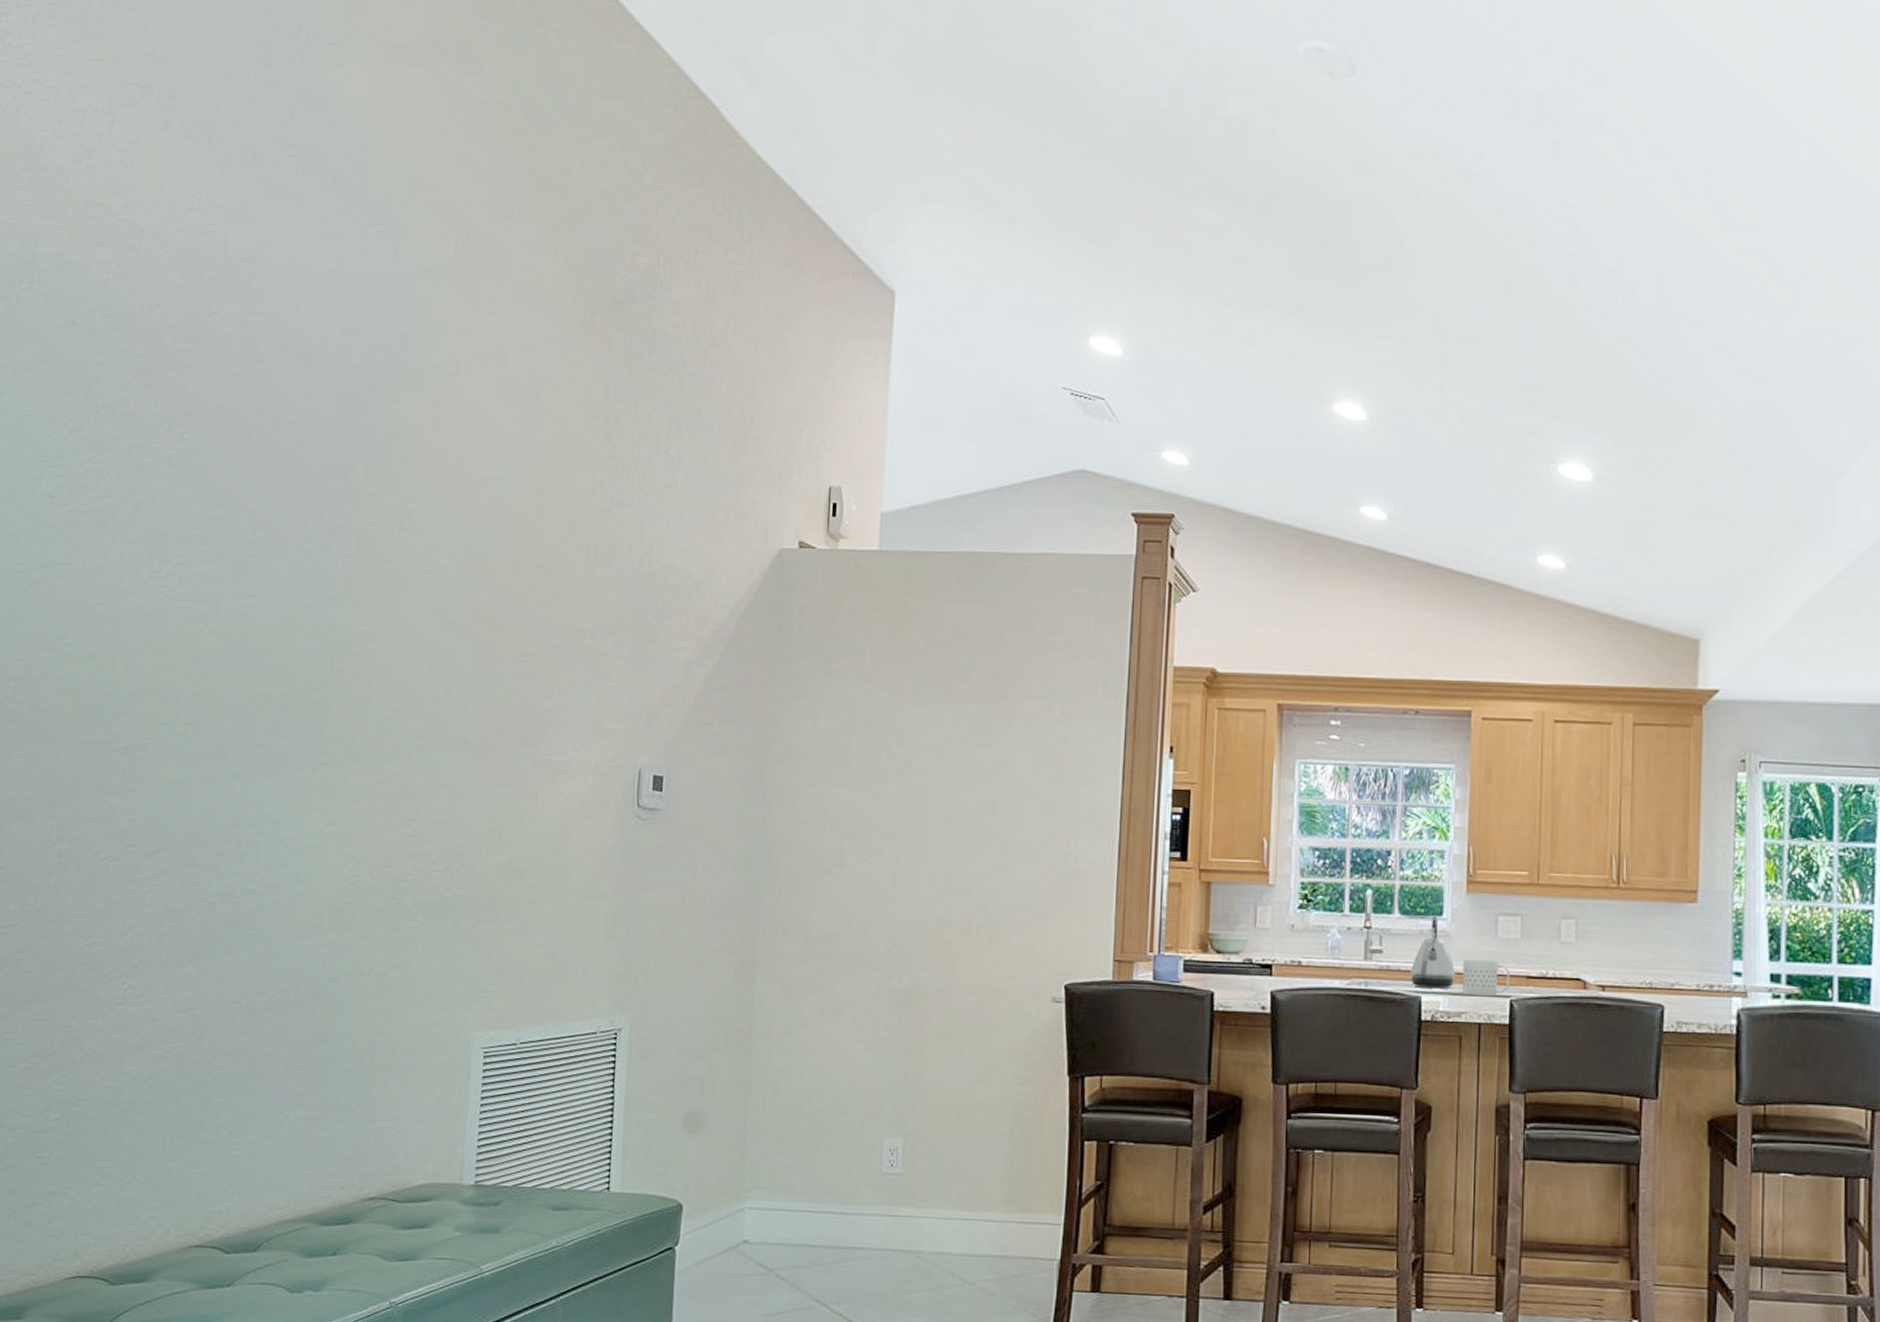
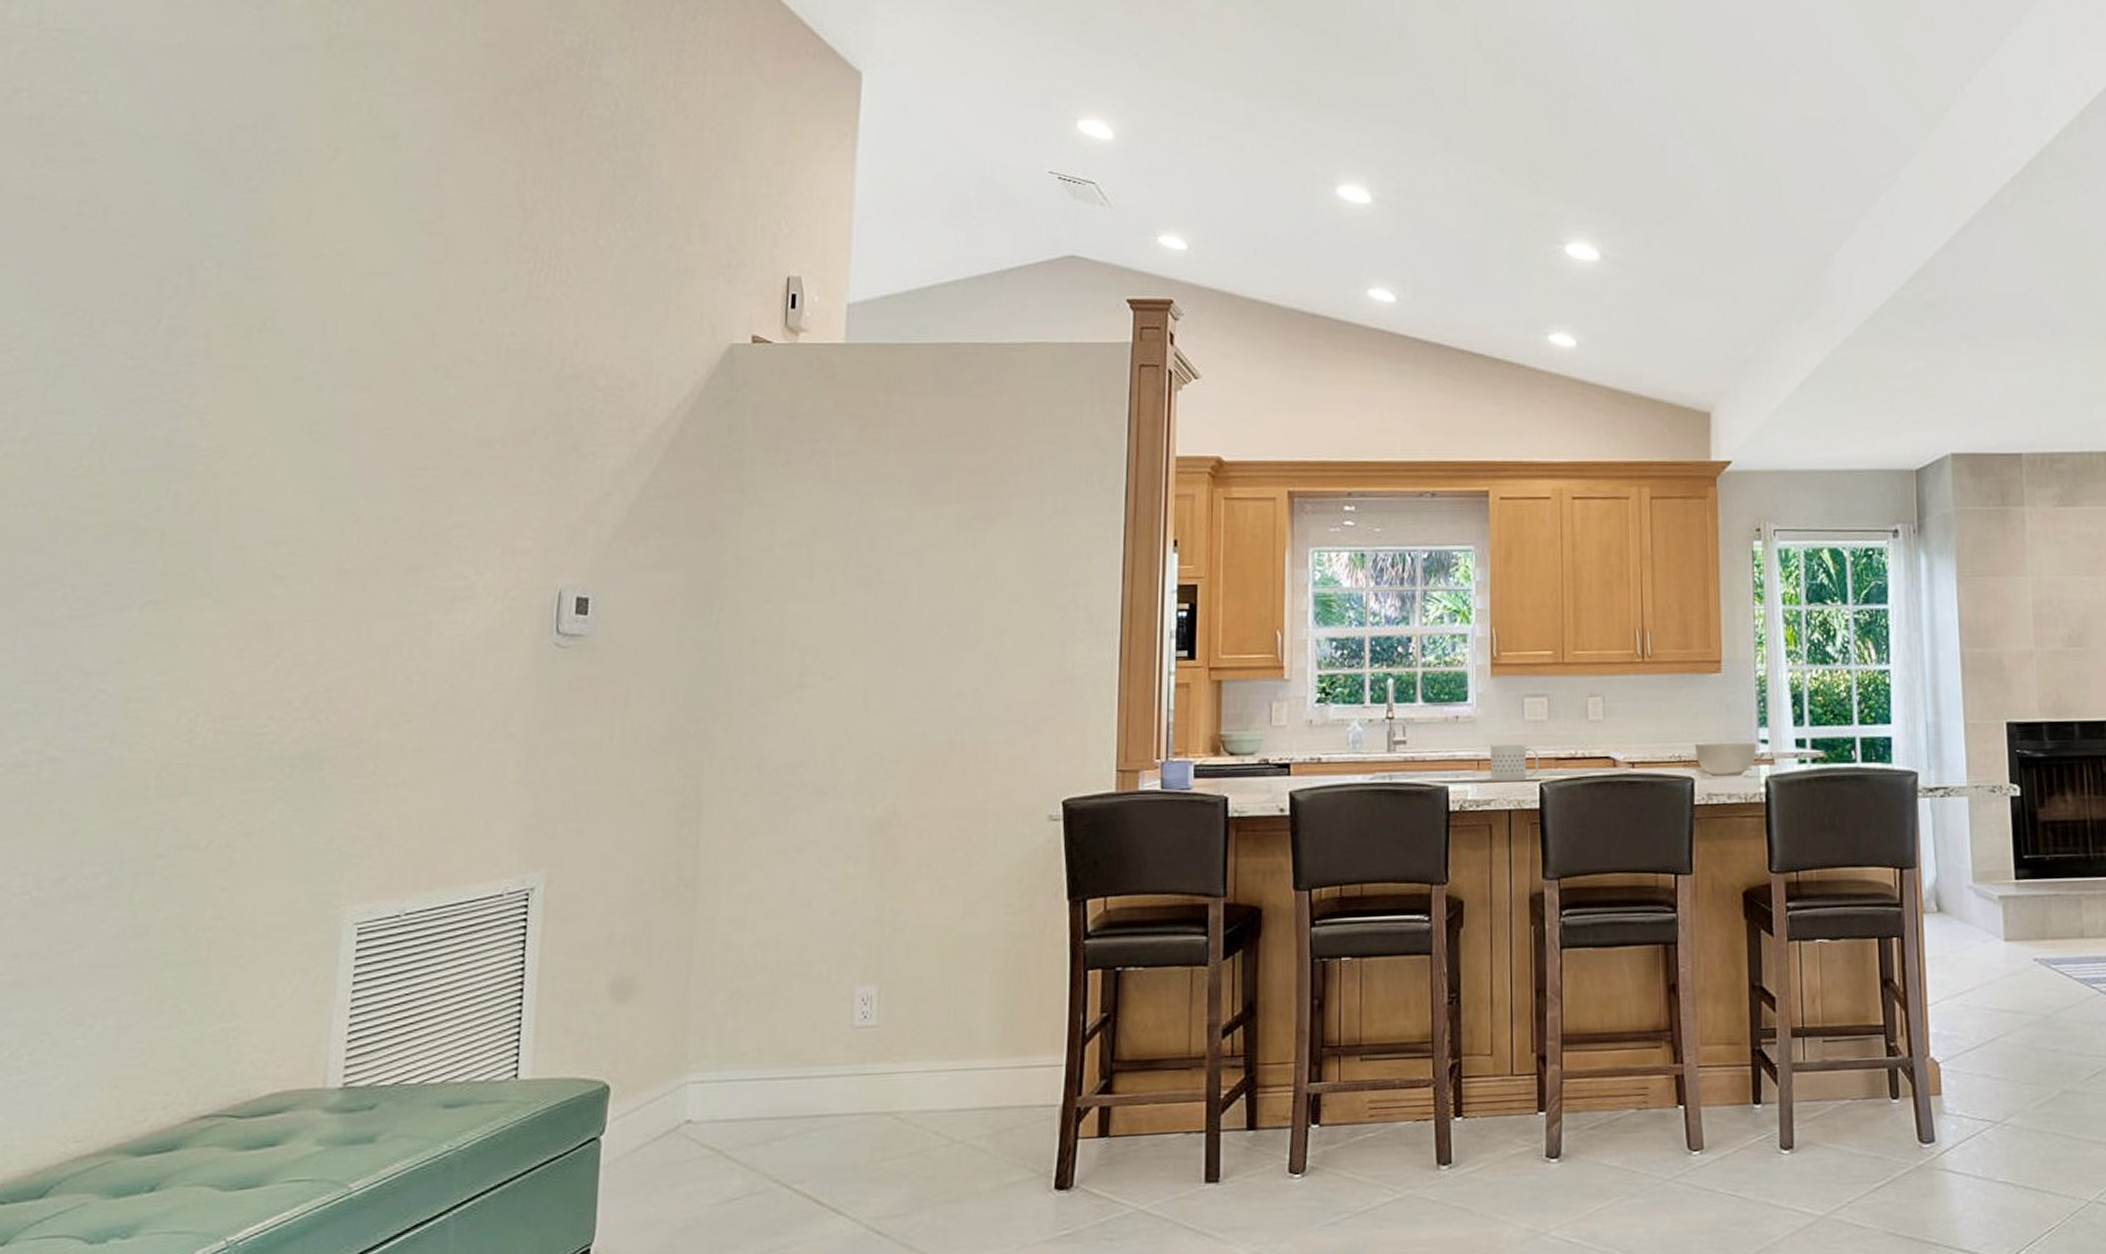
kettle: present [1409,914,1456,989] -> none [1435,700,1483,777]
bowl: none [1666,971,1731,1007] -> present [1694,741,1757,777]

